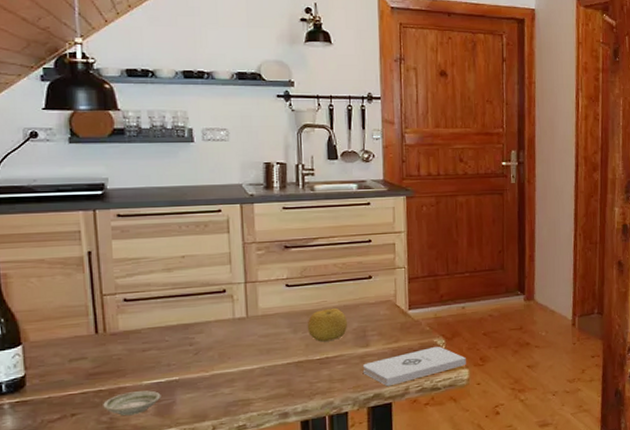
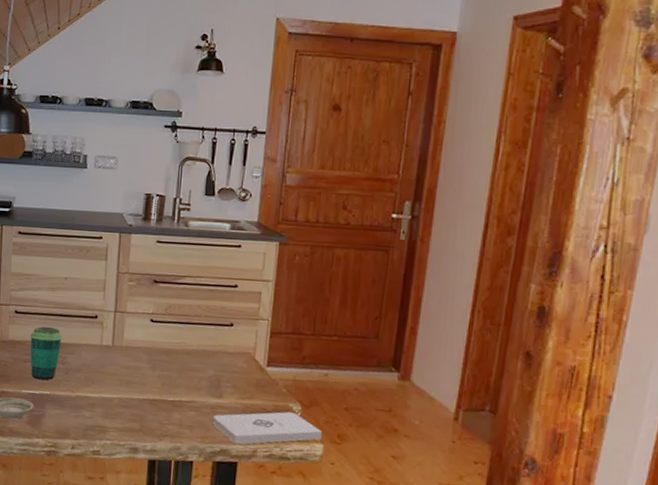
cup: none [147,310,187,367] -> present [30,326,62,381]
fruit: present [307,308,348,342] -> none [165,351,204,385]

